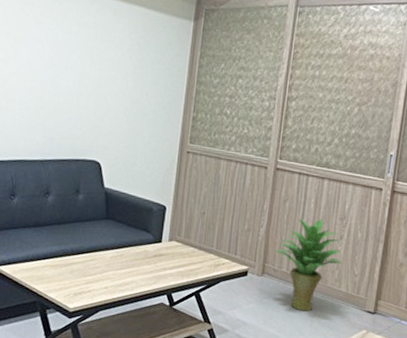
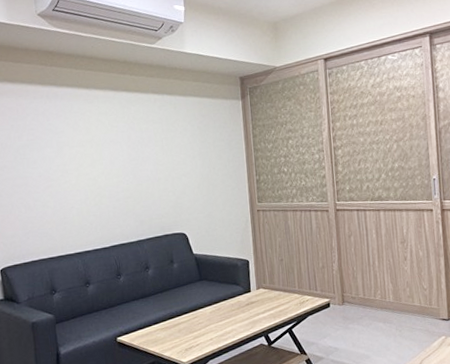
potted plant: present [273,219,343,312] -> none [348,246,411,329]

